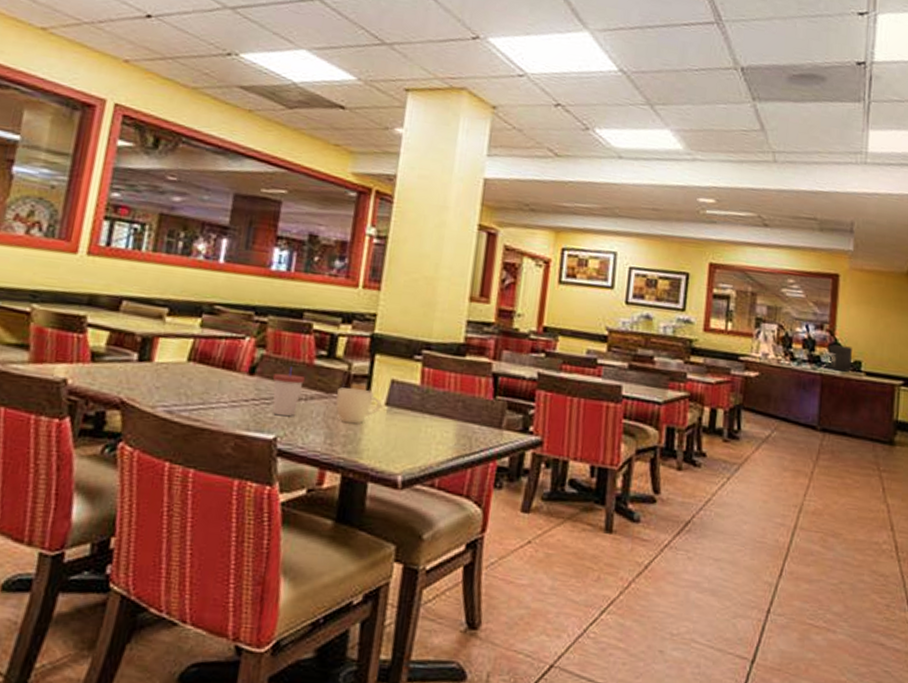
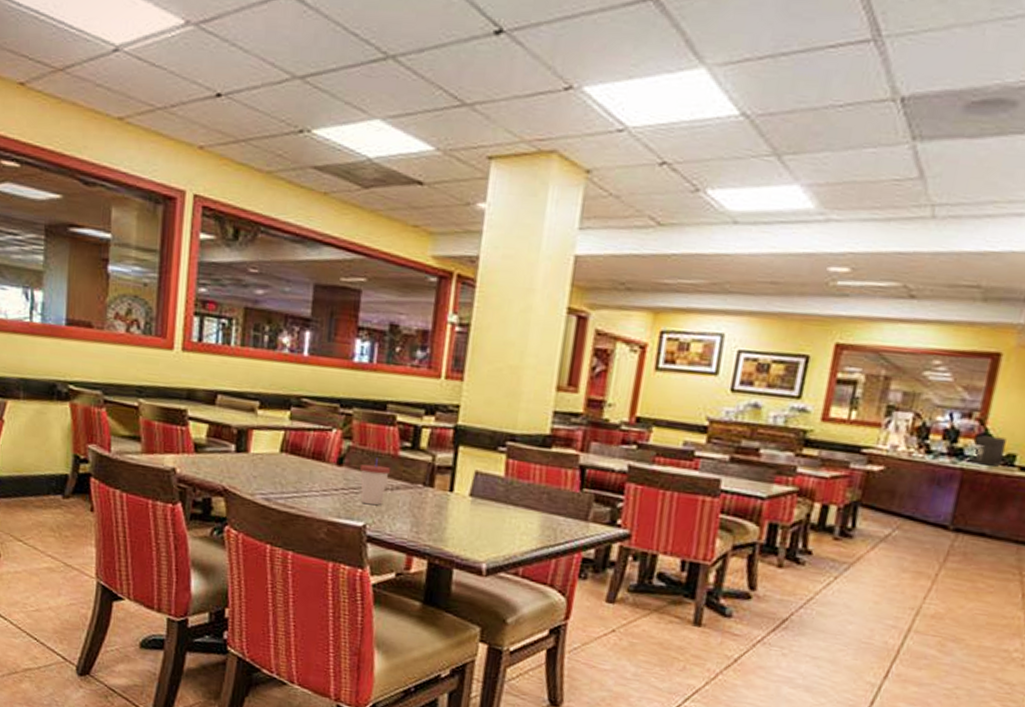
cup: present [335,387,382,424] -> none [420,478,466,514]

